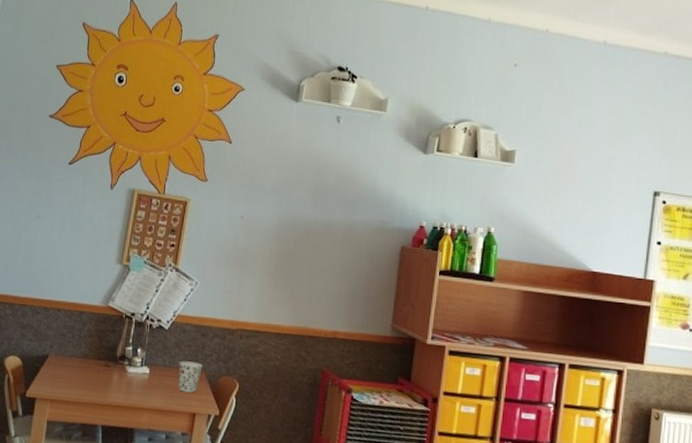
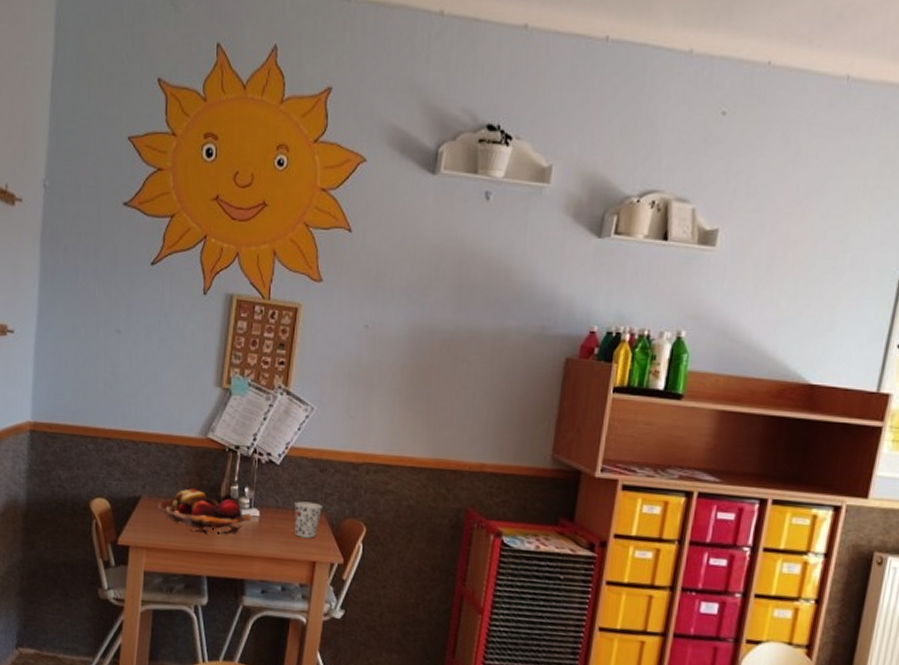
fruit basket: none [62,349,143,388] -> present [157,489,252,534]

